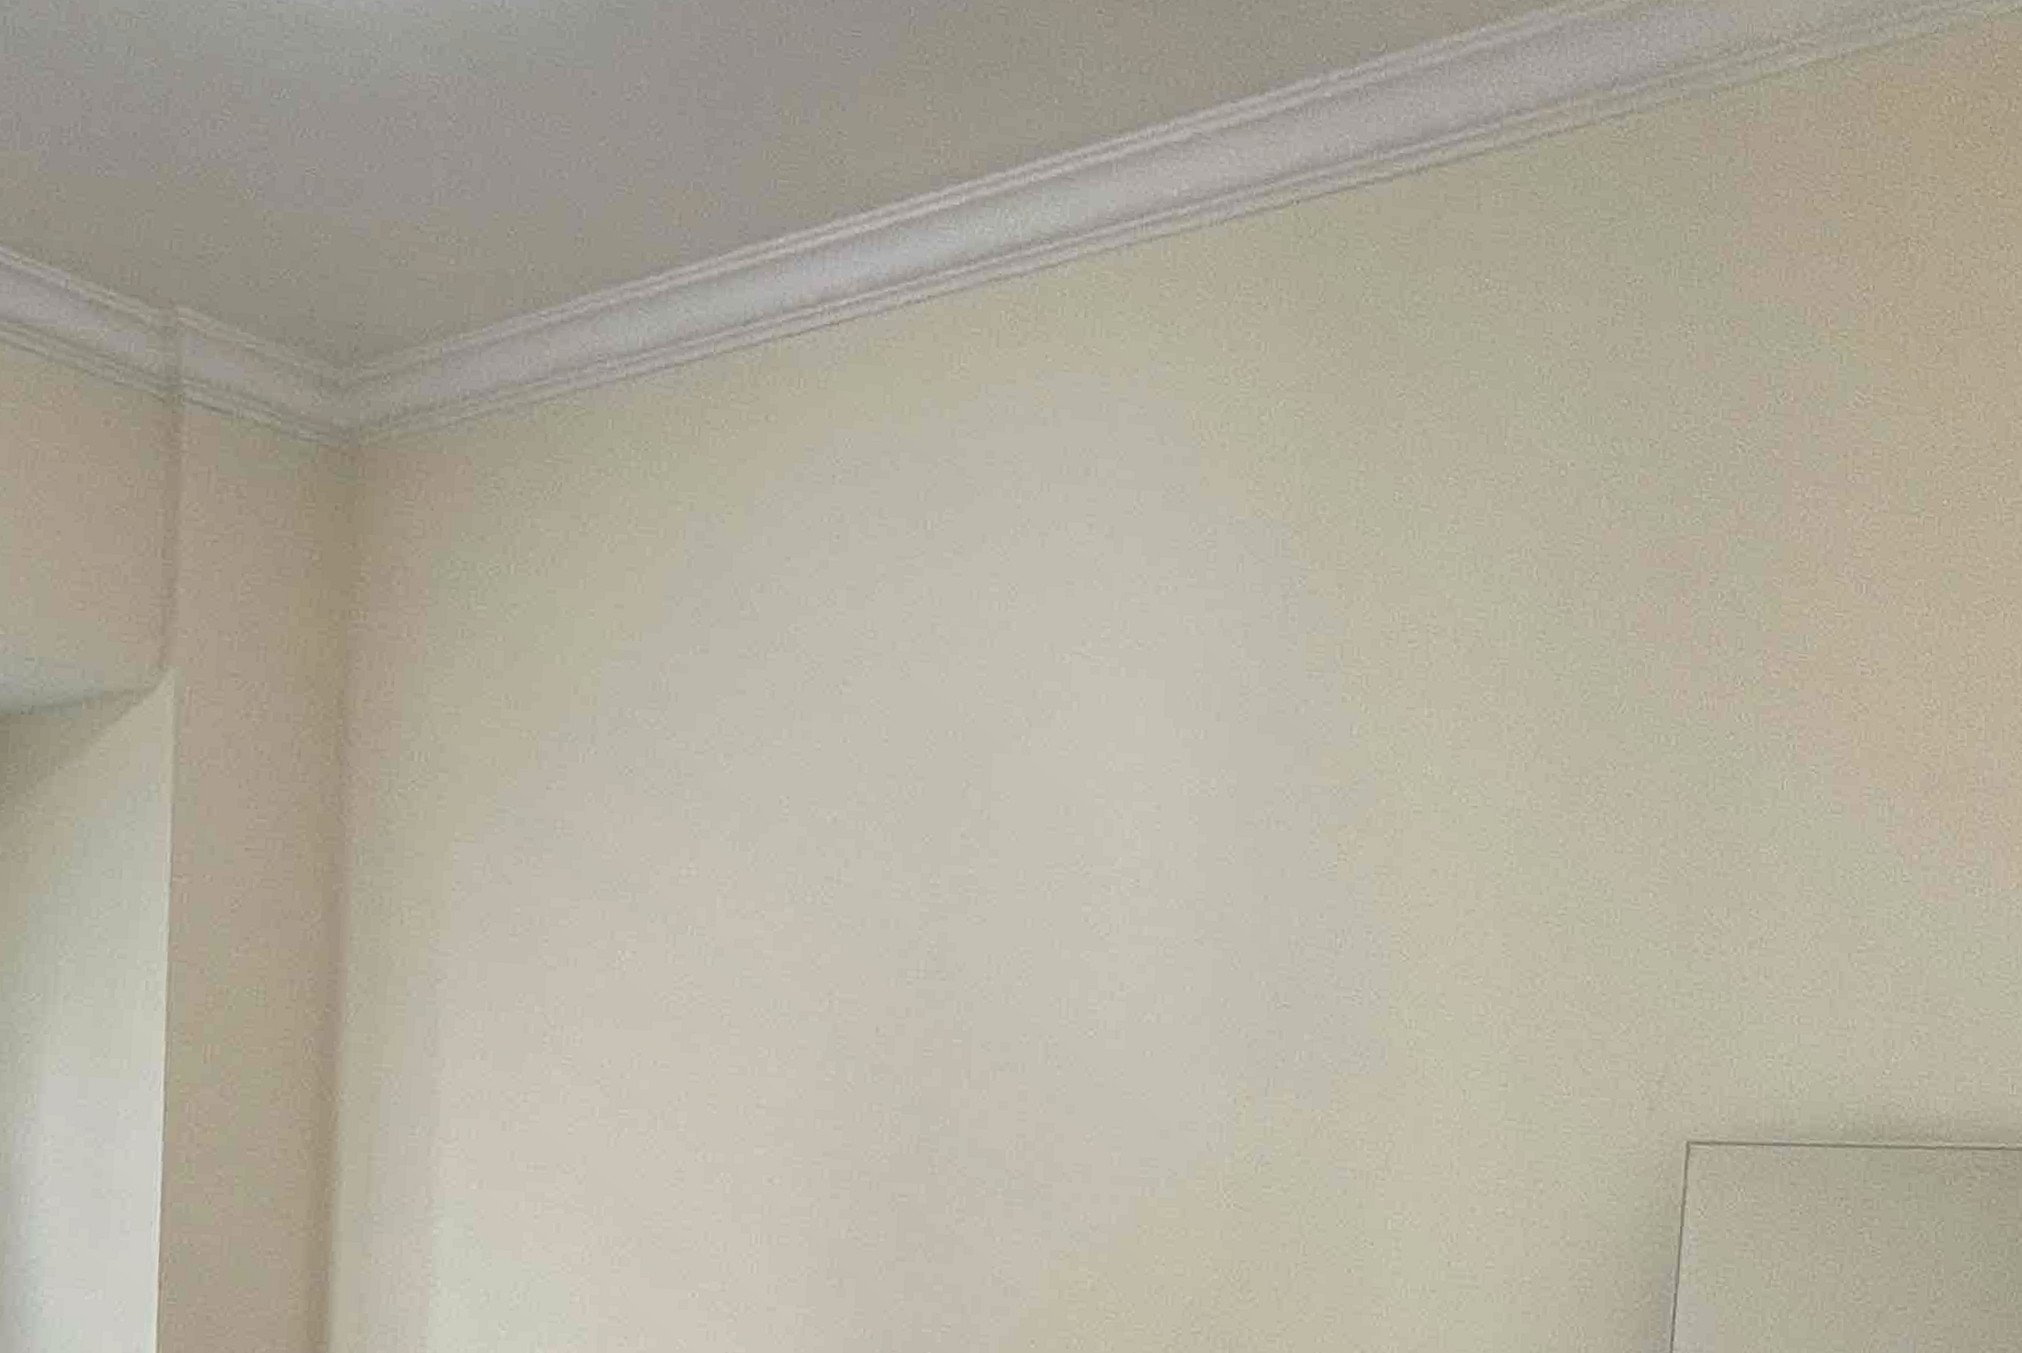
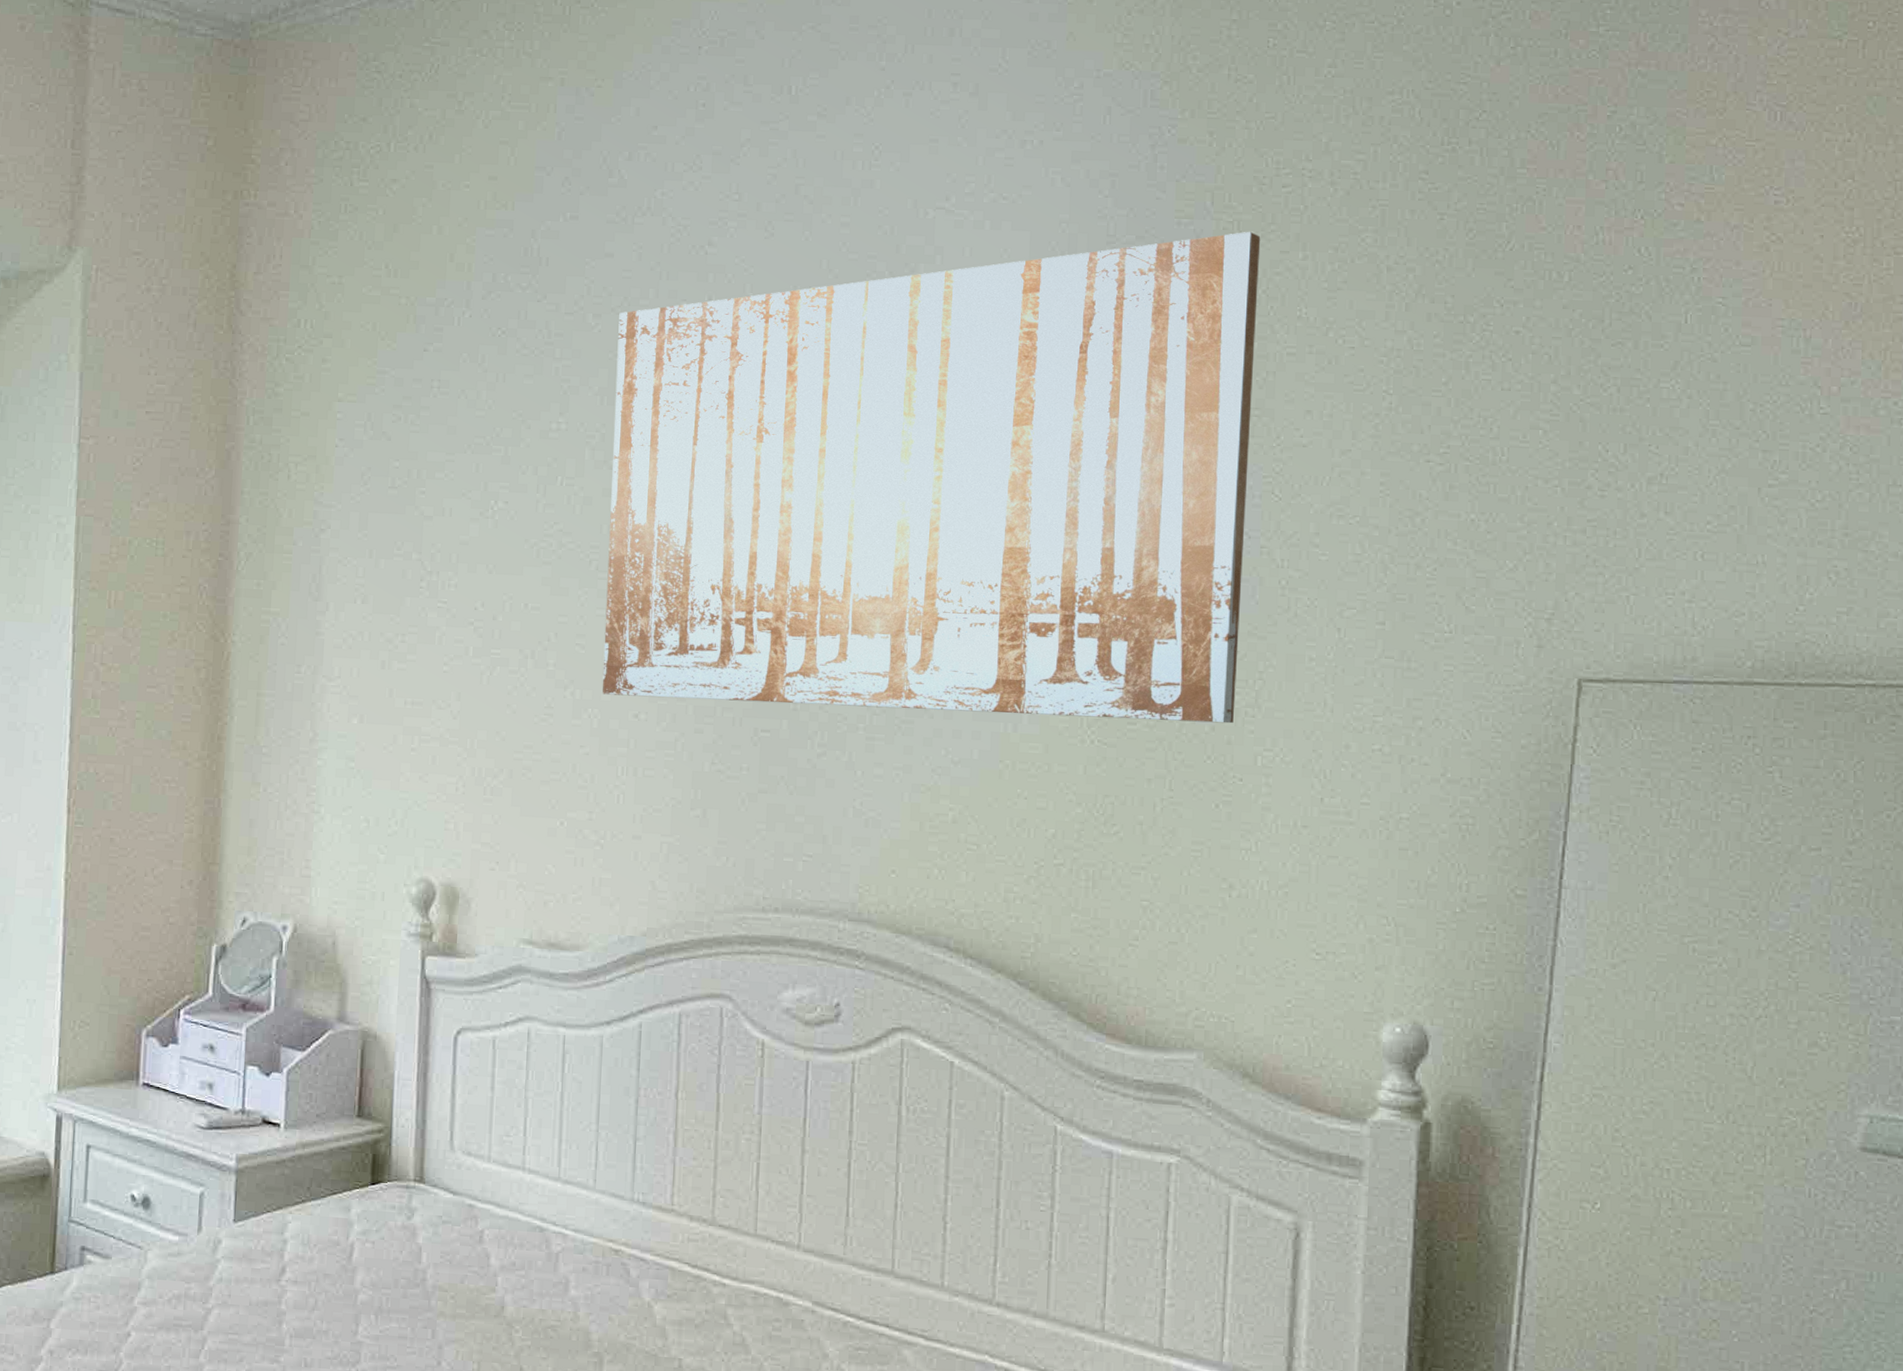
wall art: none [735,686,1388,1187] -> present [602,231,1261,724]

